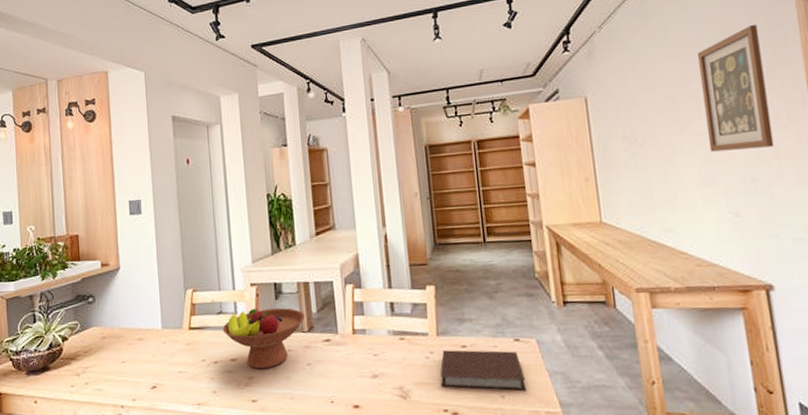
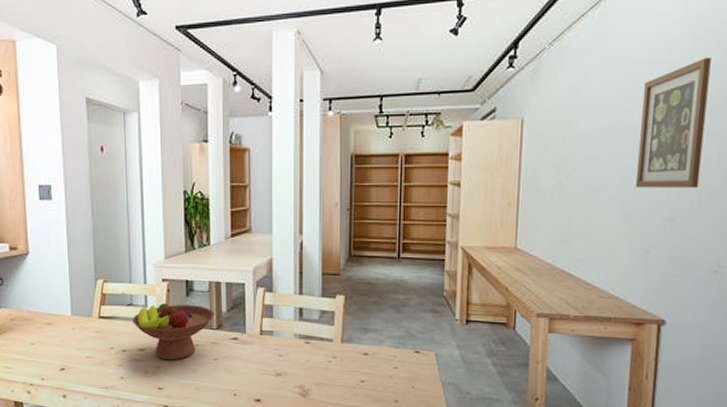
notebook: present [440,350,527,391] -> none [340,356,420,397]

